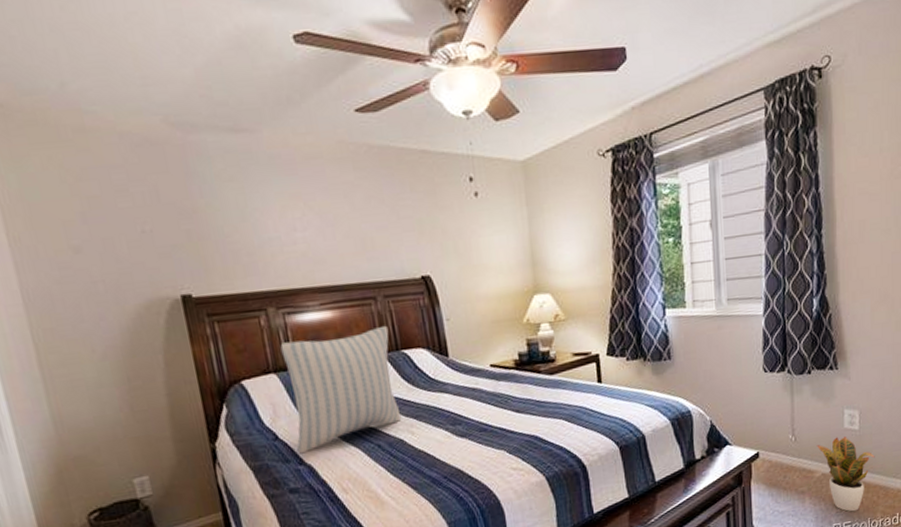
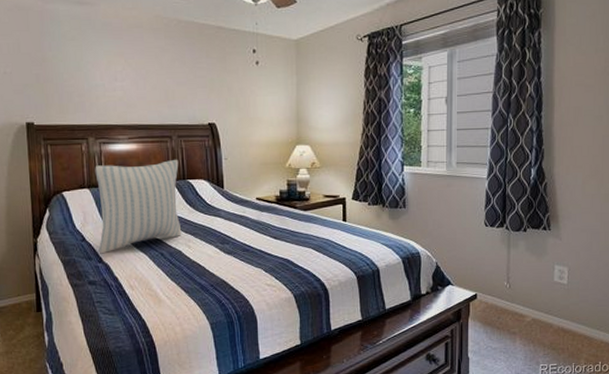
potted plant: present [817,437,875,512] -> none [529,288,581,356]

